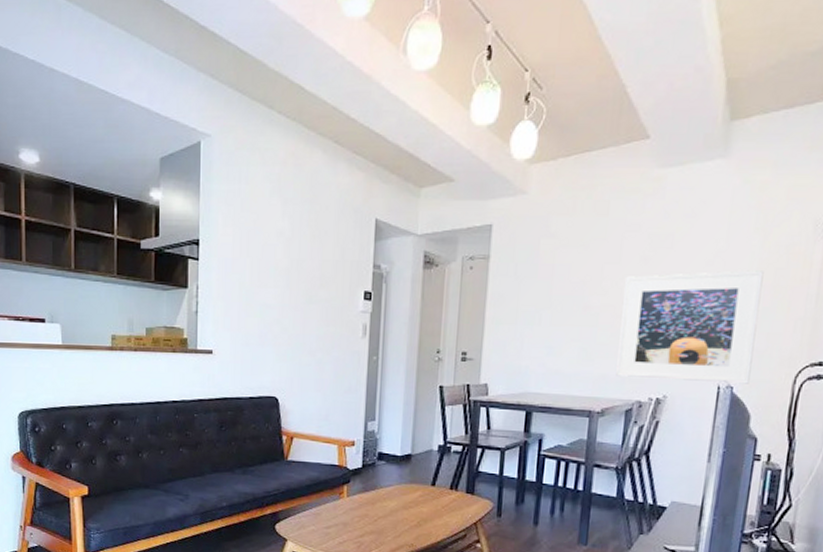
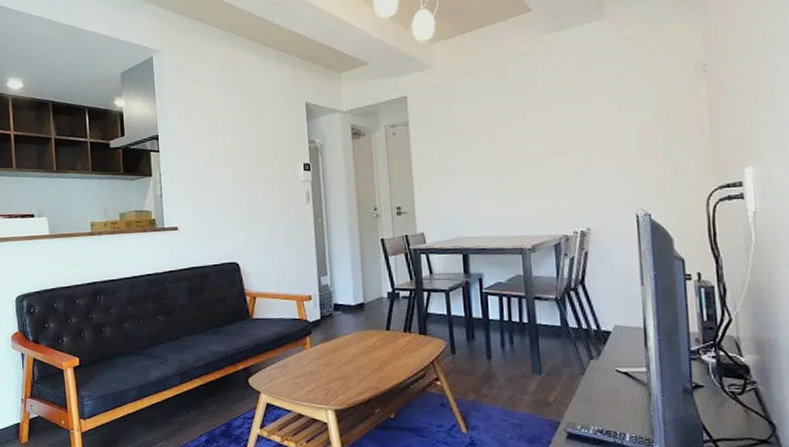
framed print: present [616,270,764,384] -> none [532,109,665,215]

